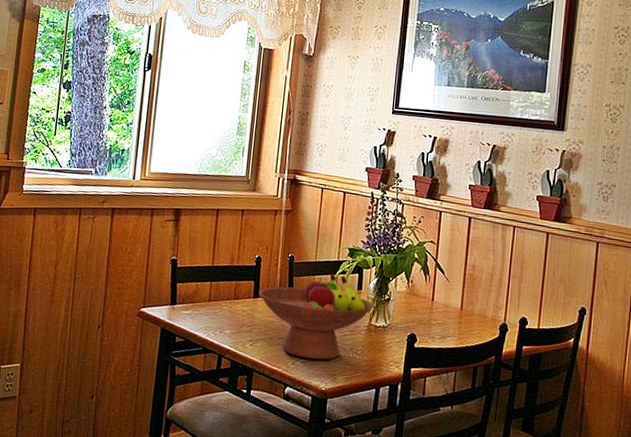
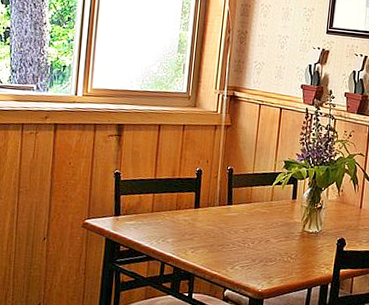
fruit bowl: present [258,273,373,360] -> none [199,184,307,264]

